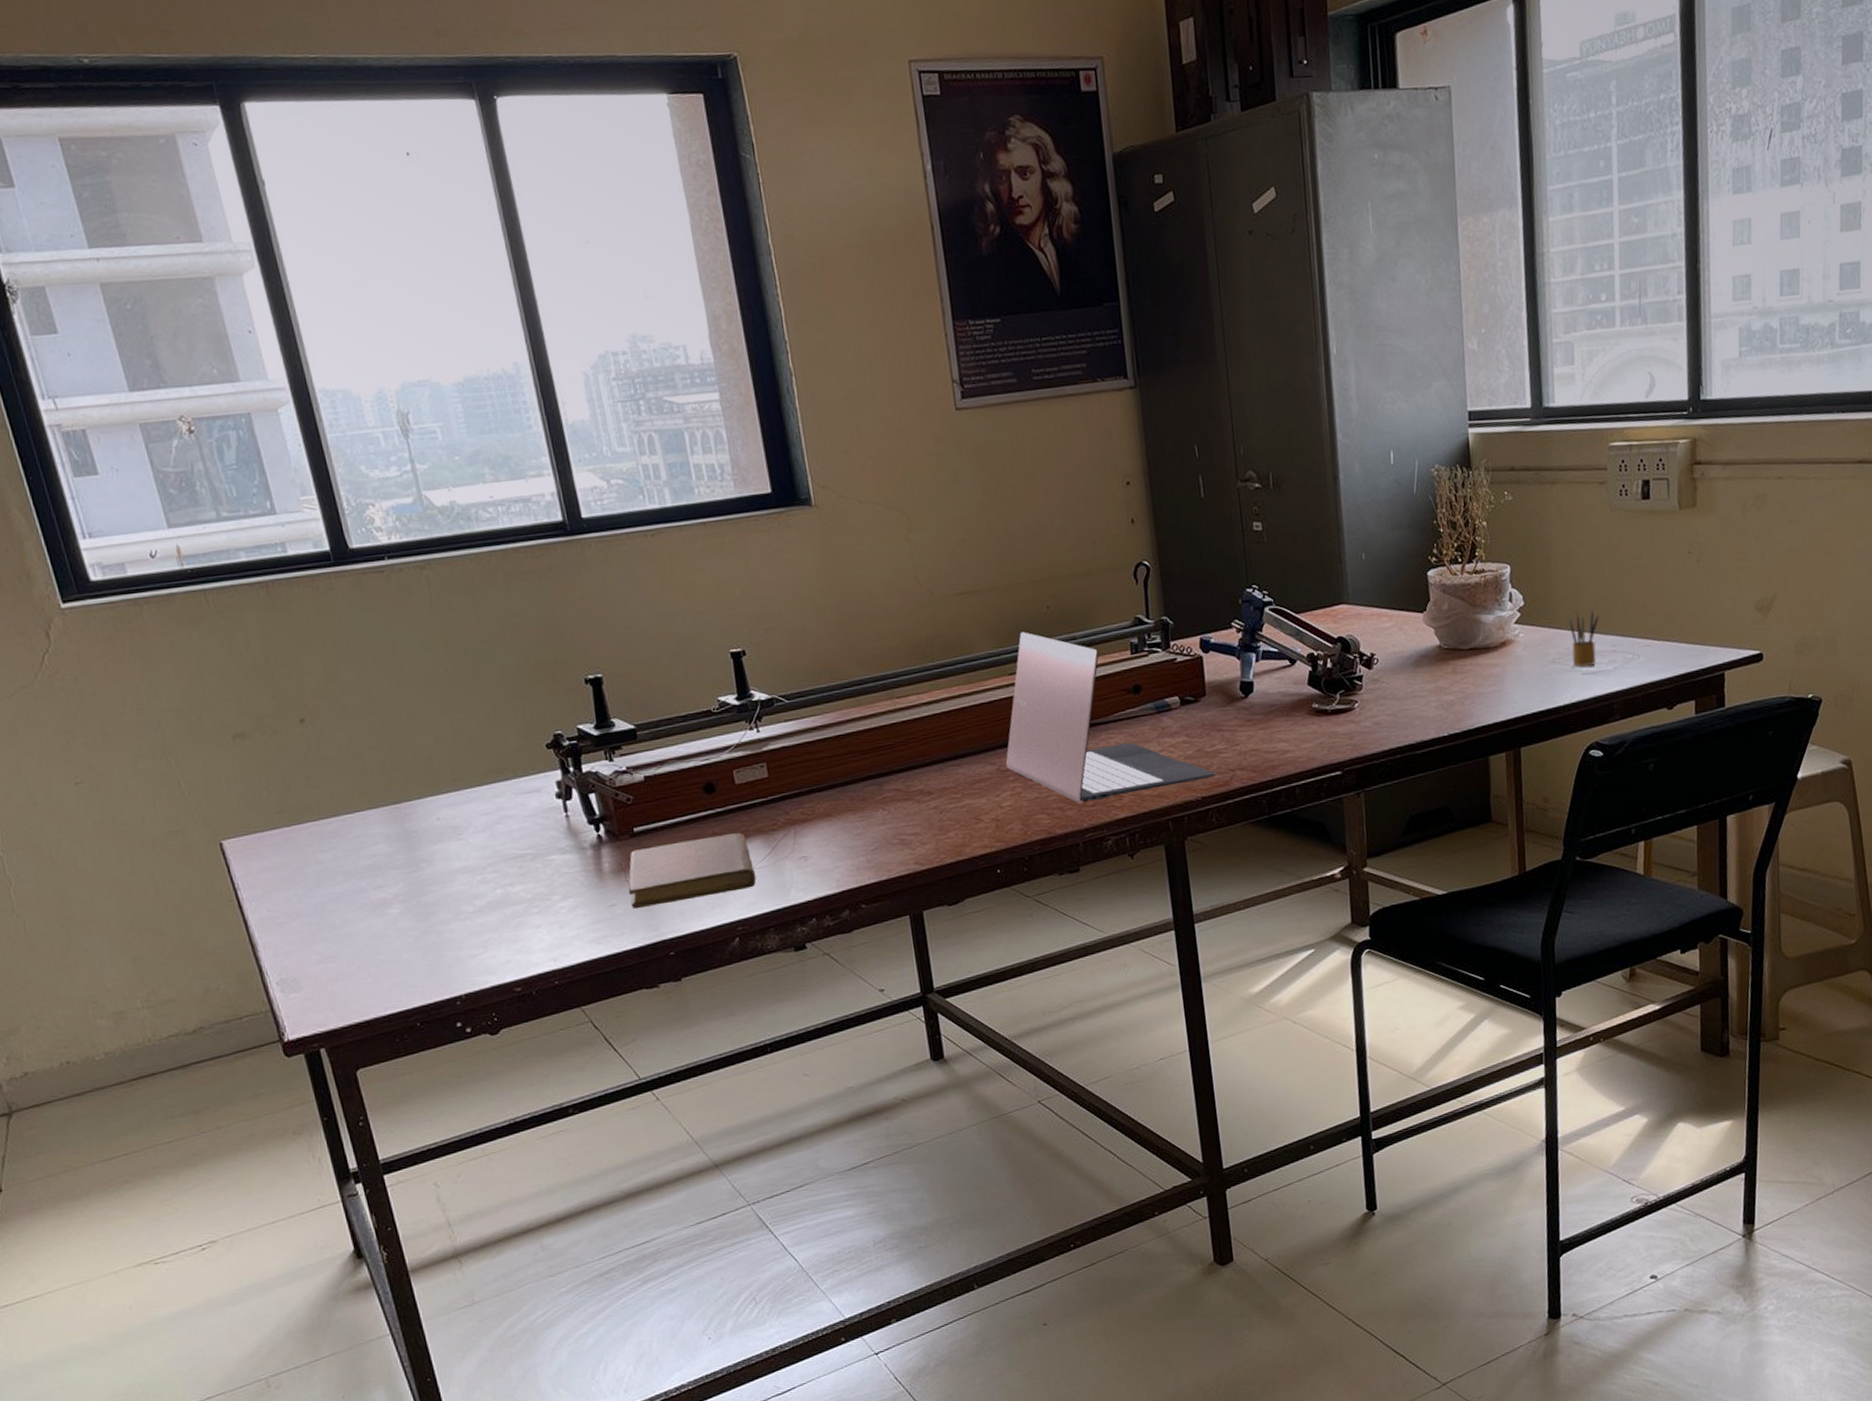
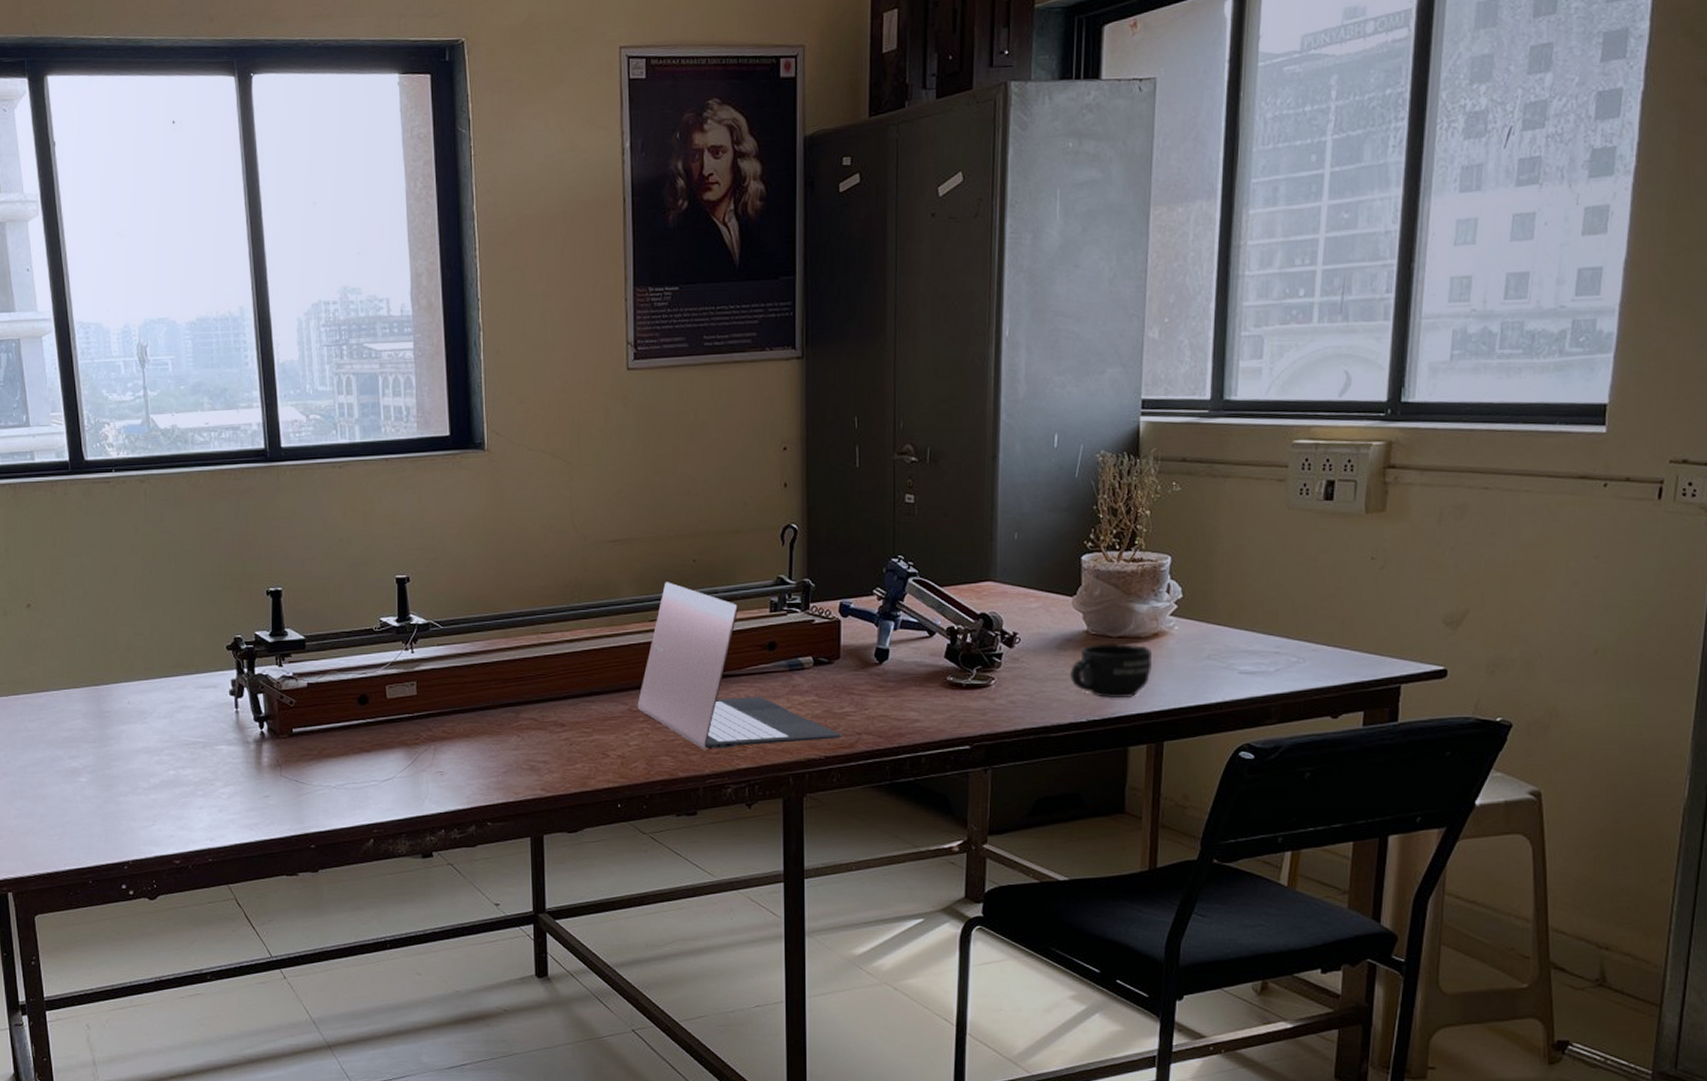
notebook: present [628,833,756,909] -> none [282,743,395,802]
mug: none [1427,655,1503,711] -> present [1069,643,1151,699]
pencil box: present [1568,608,1599,667] -> none [1229,607,1264,665]

